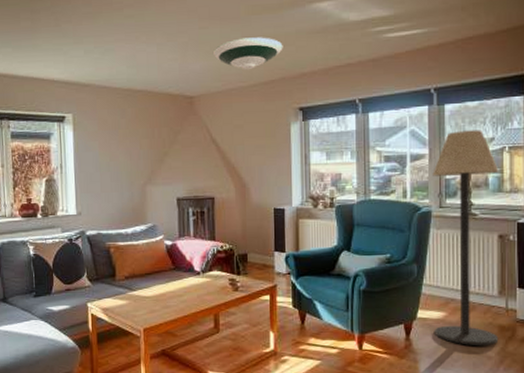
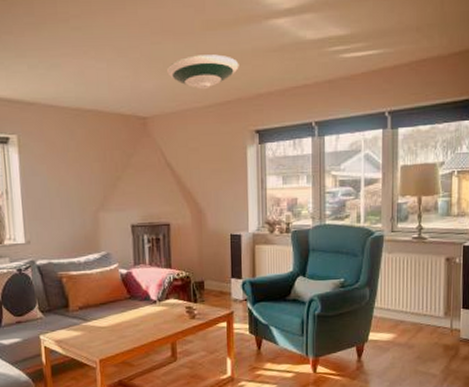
floor lamp: present [432,130,499,346] -> none [385,154,448,365]

